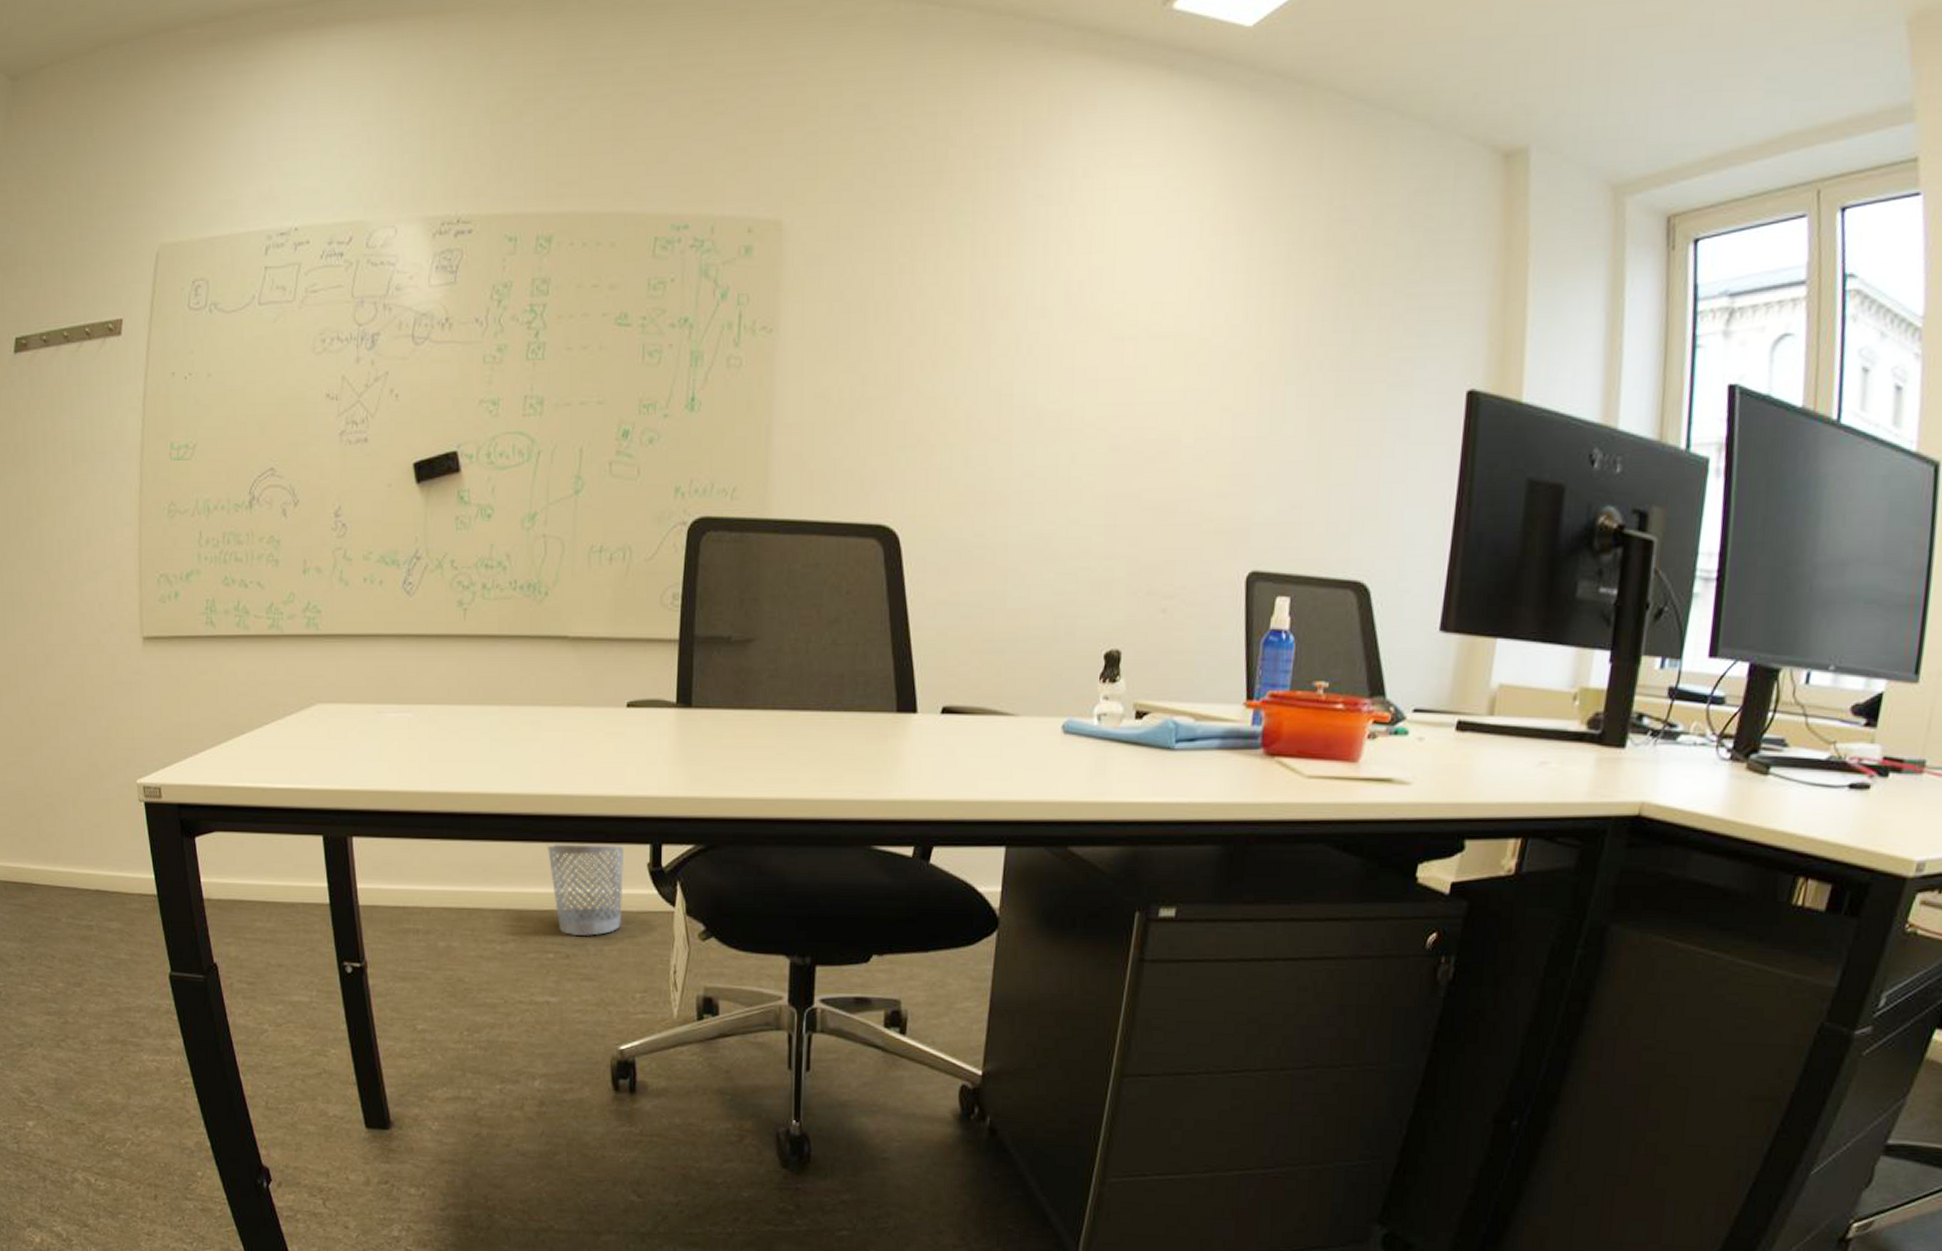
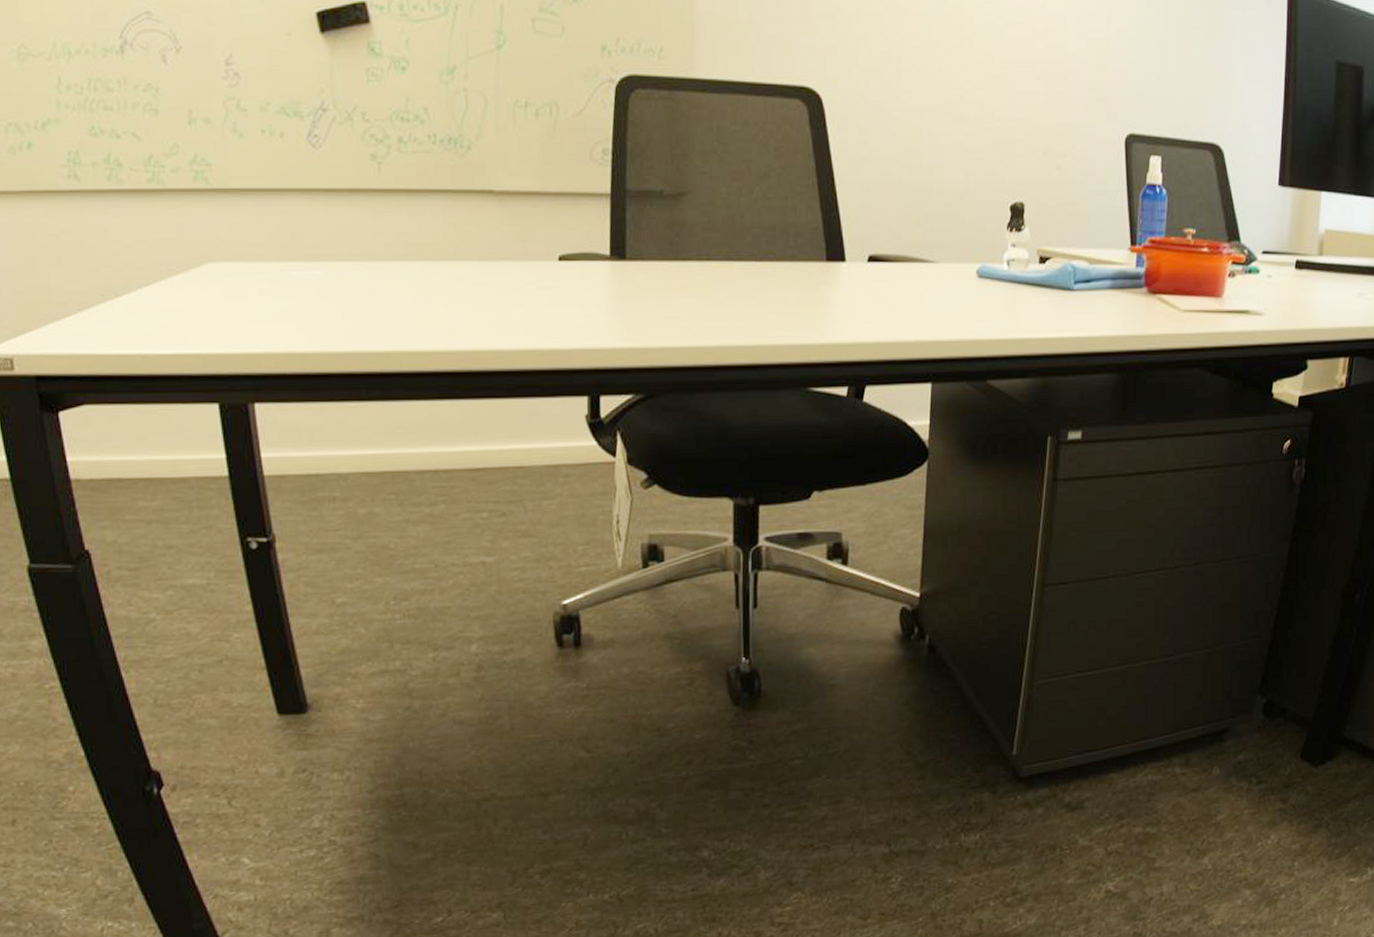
wastebasket: present [546,843,623,937] -> none [477,398,561,493]

